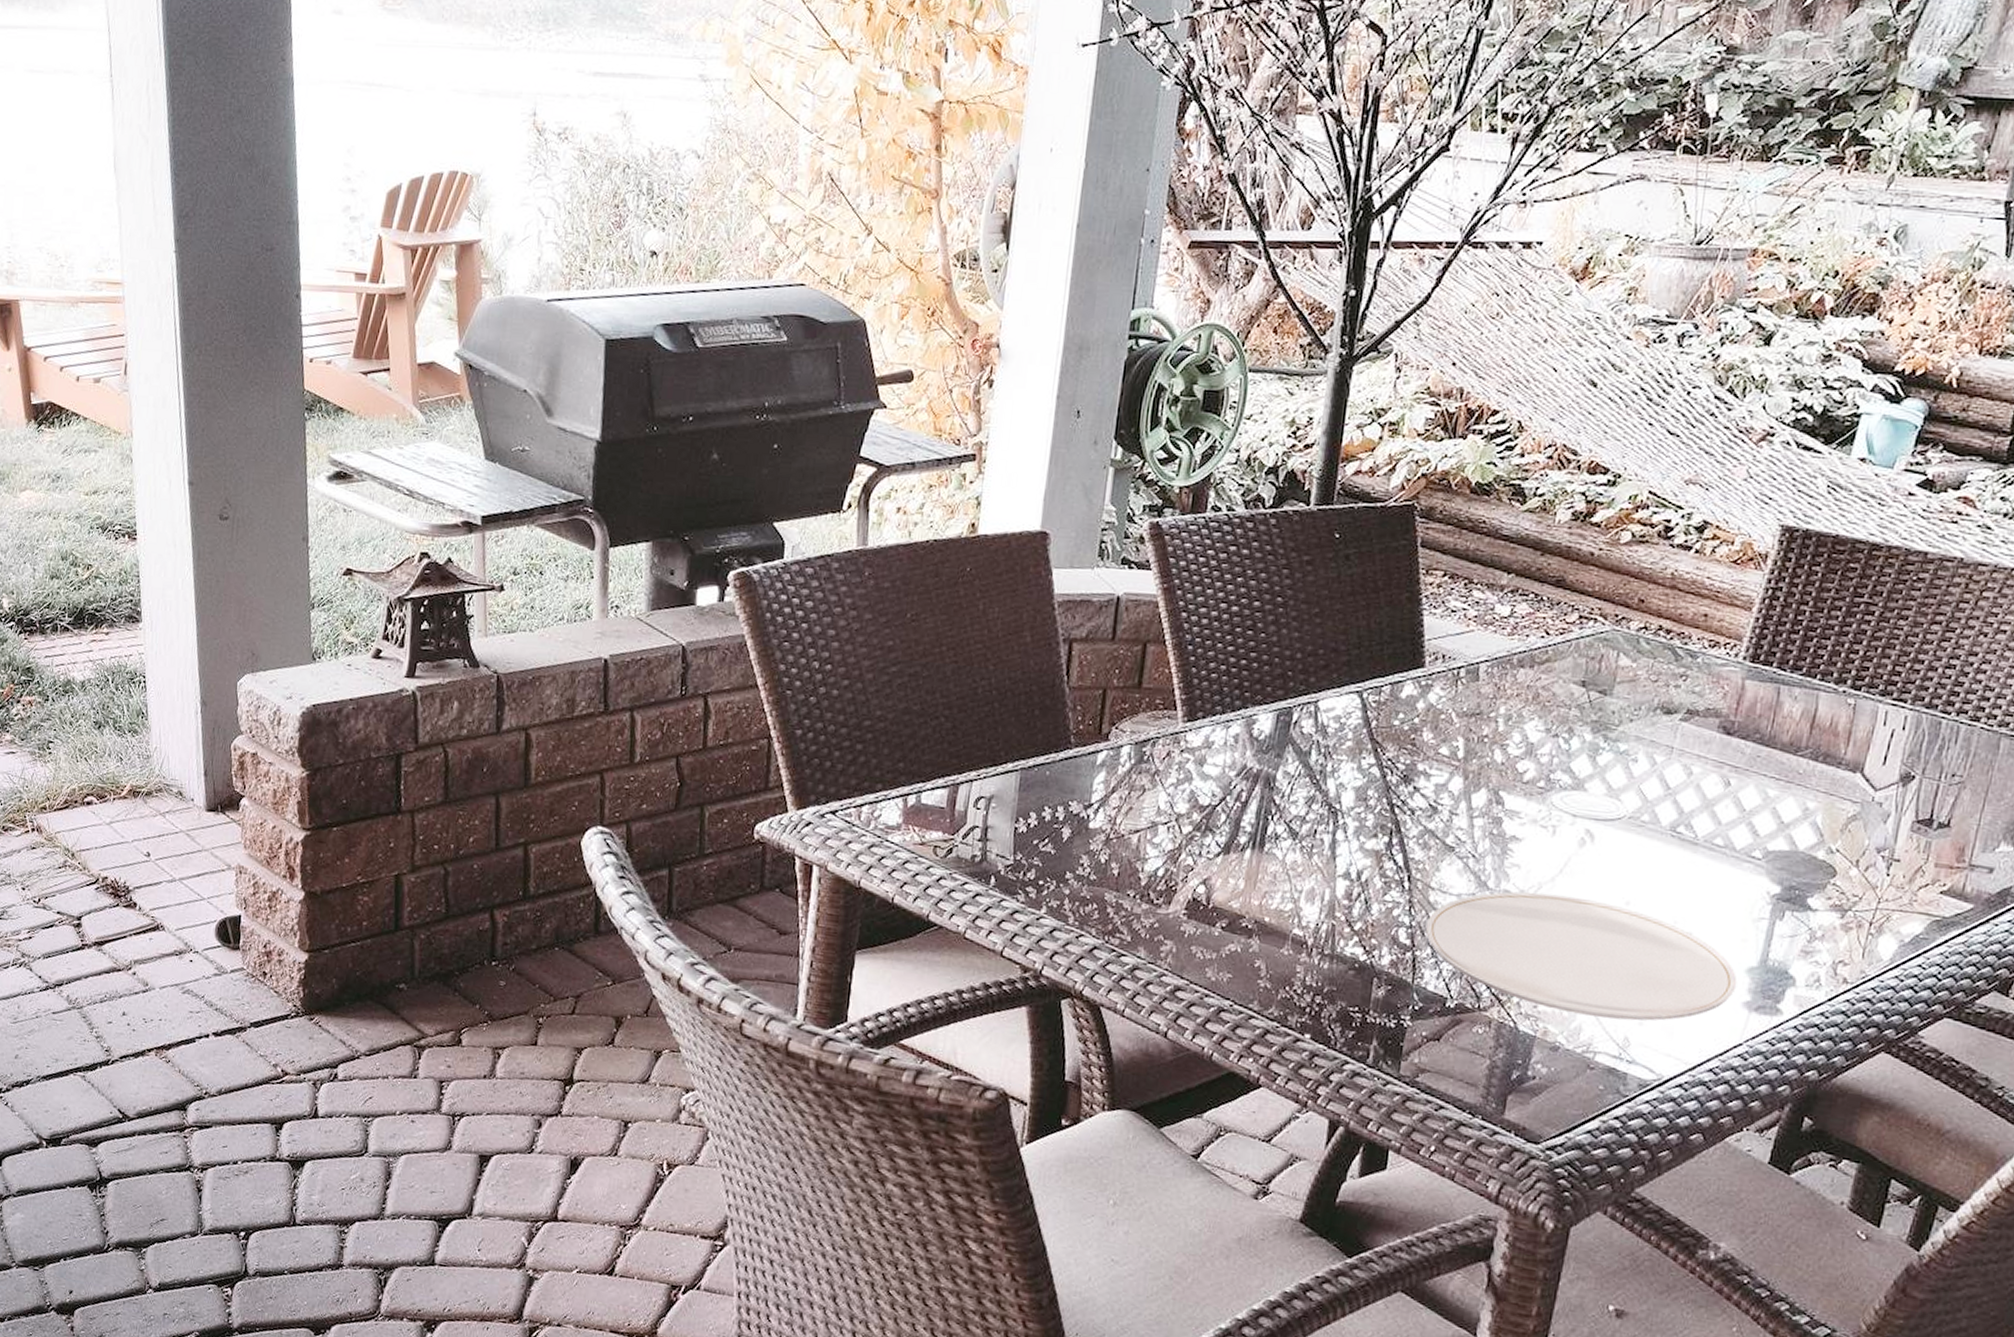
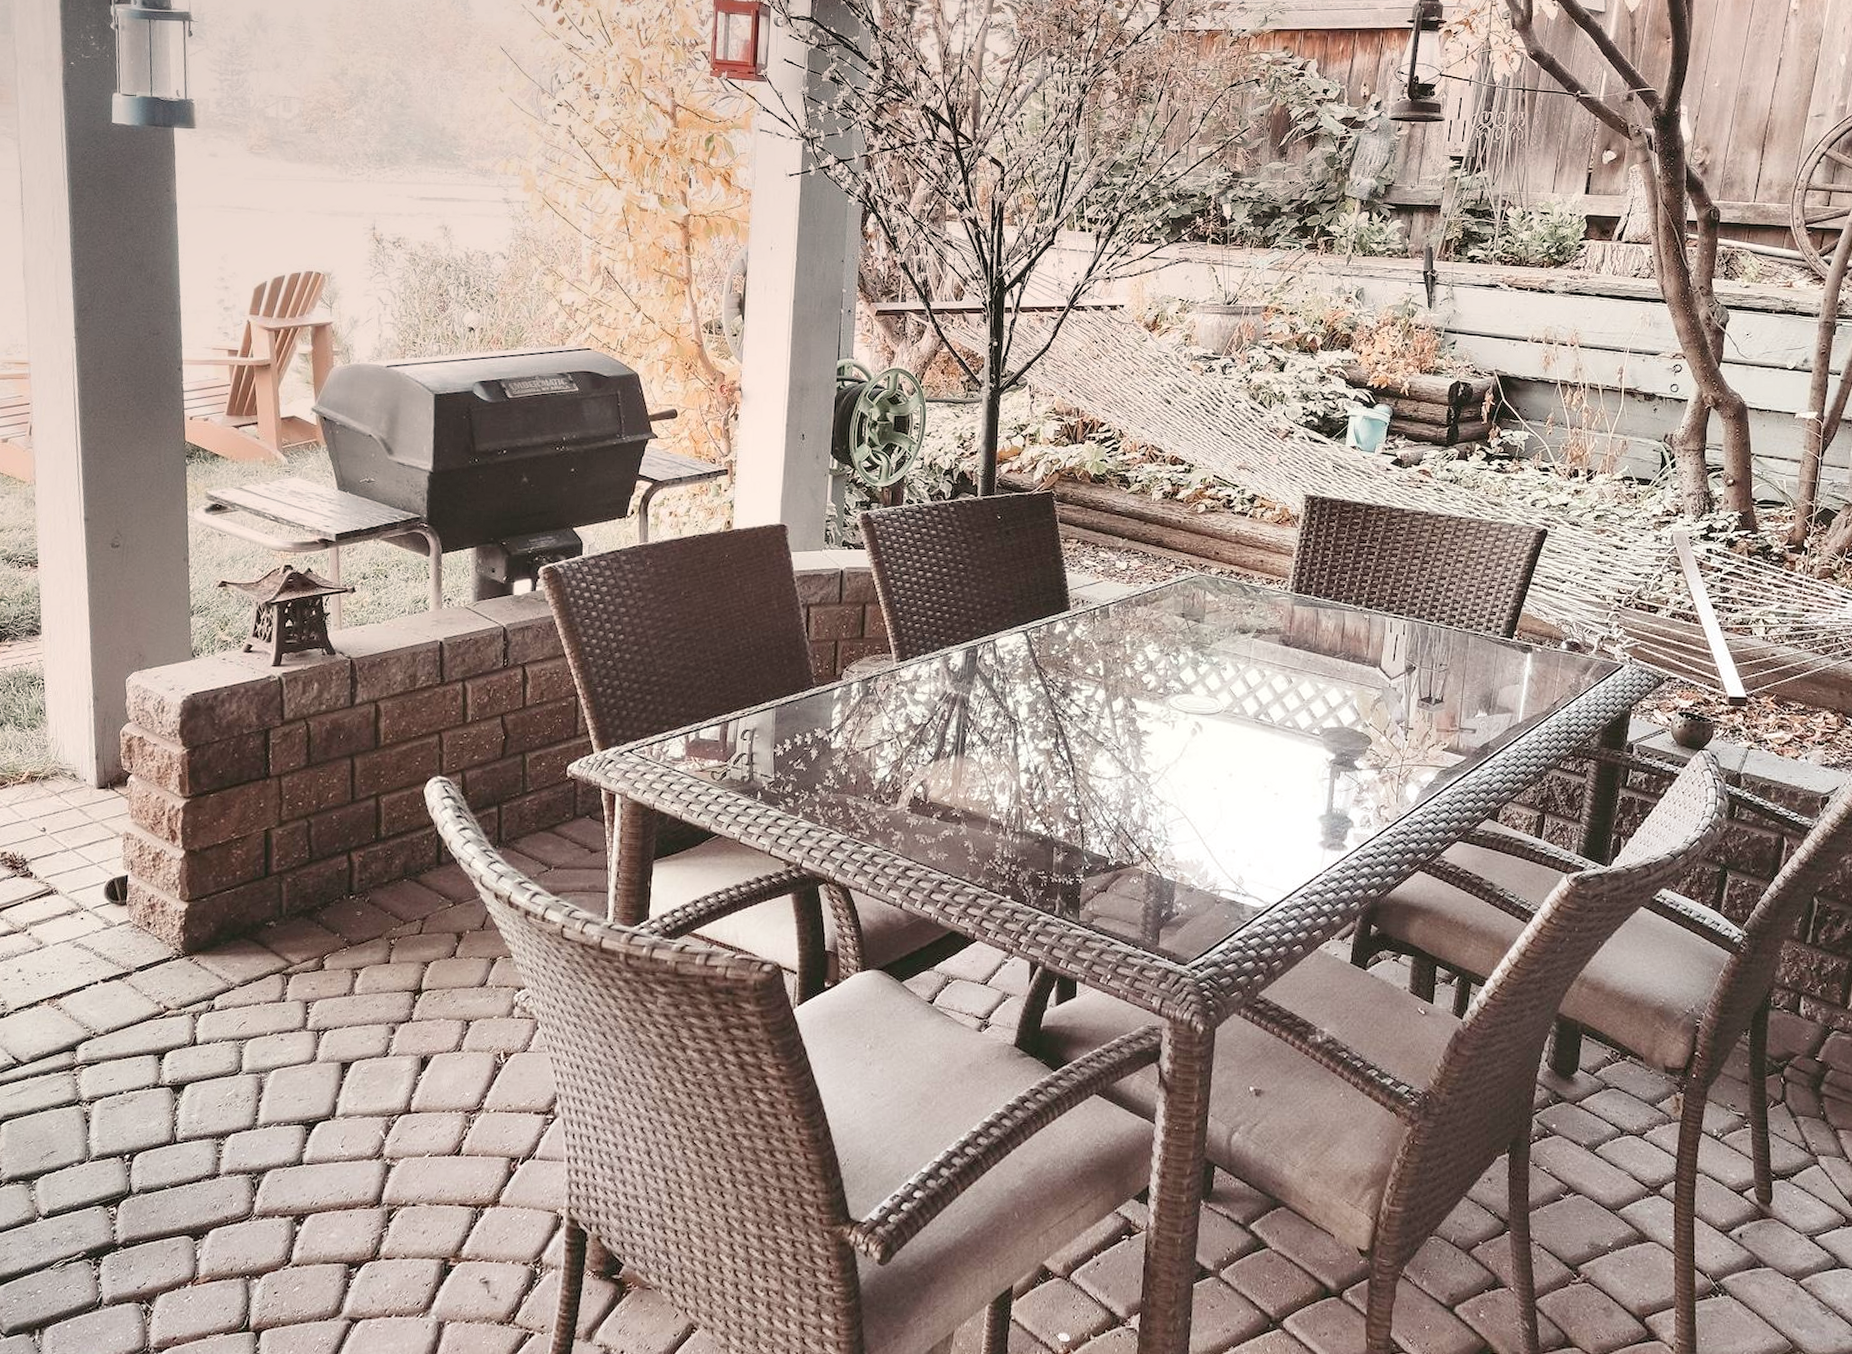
plate: present [1426,892,1737,1021] -> none [1089,772,1313,863]

